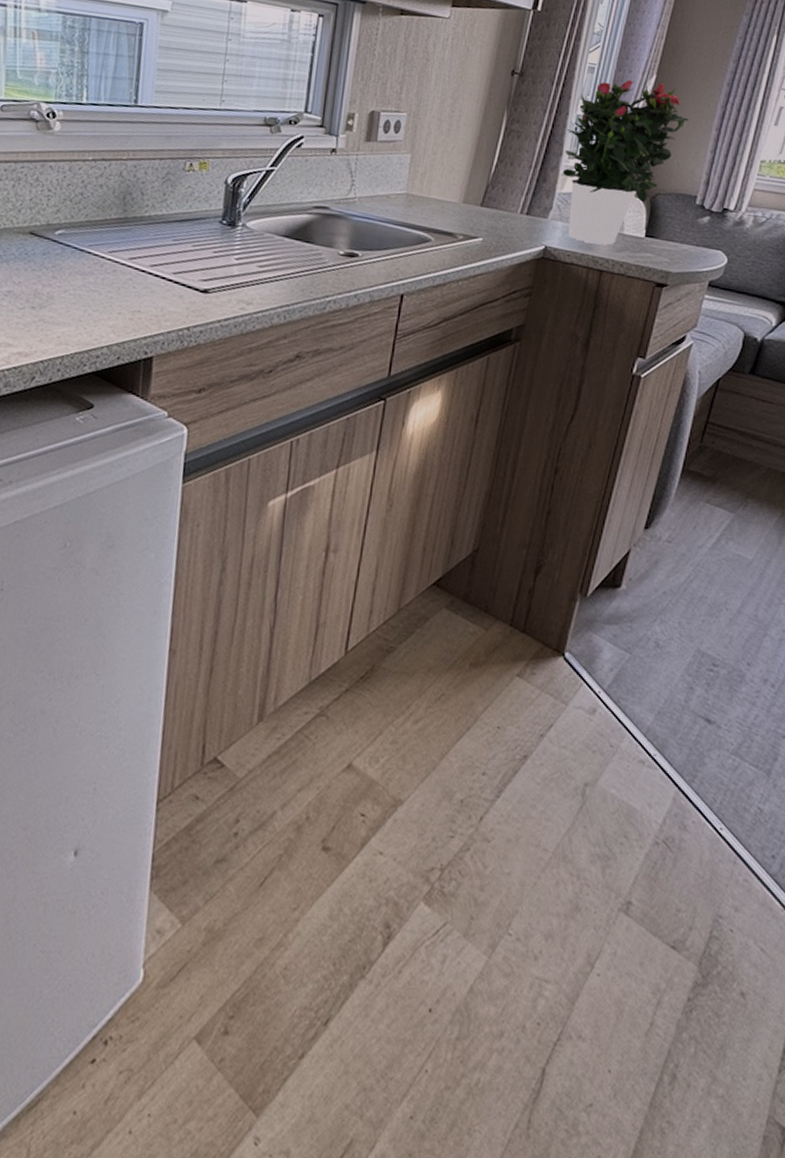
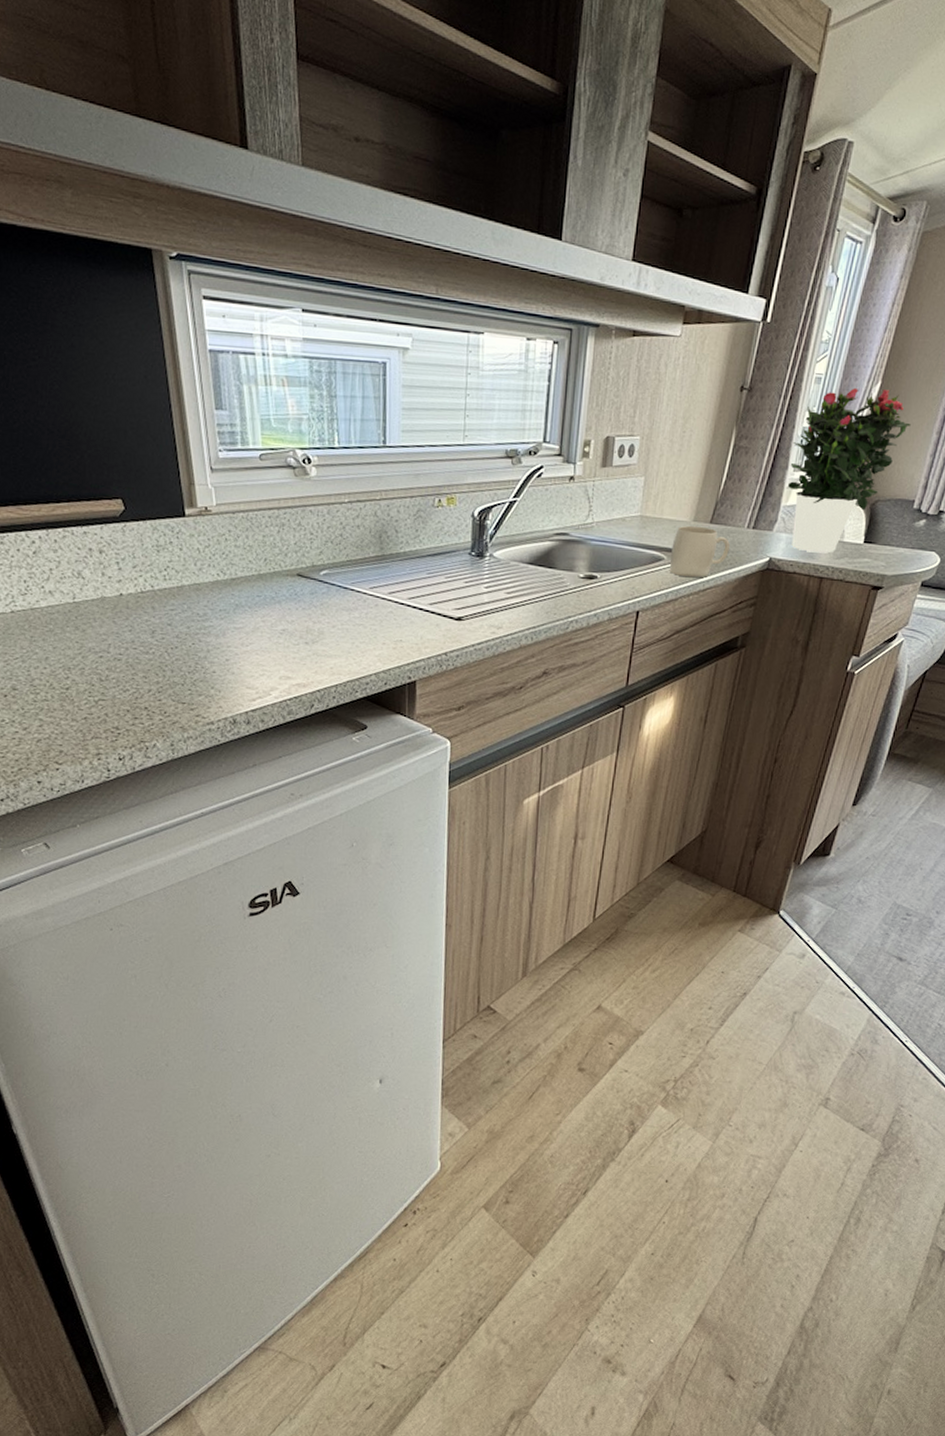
mug: none [438,207,502,263] -> present [670,525,730,578]

